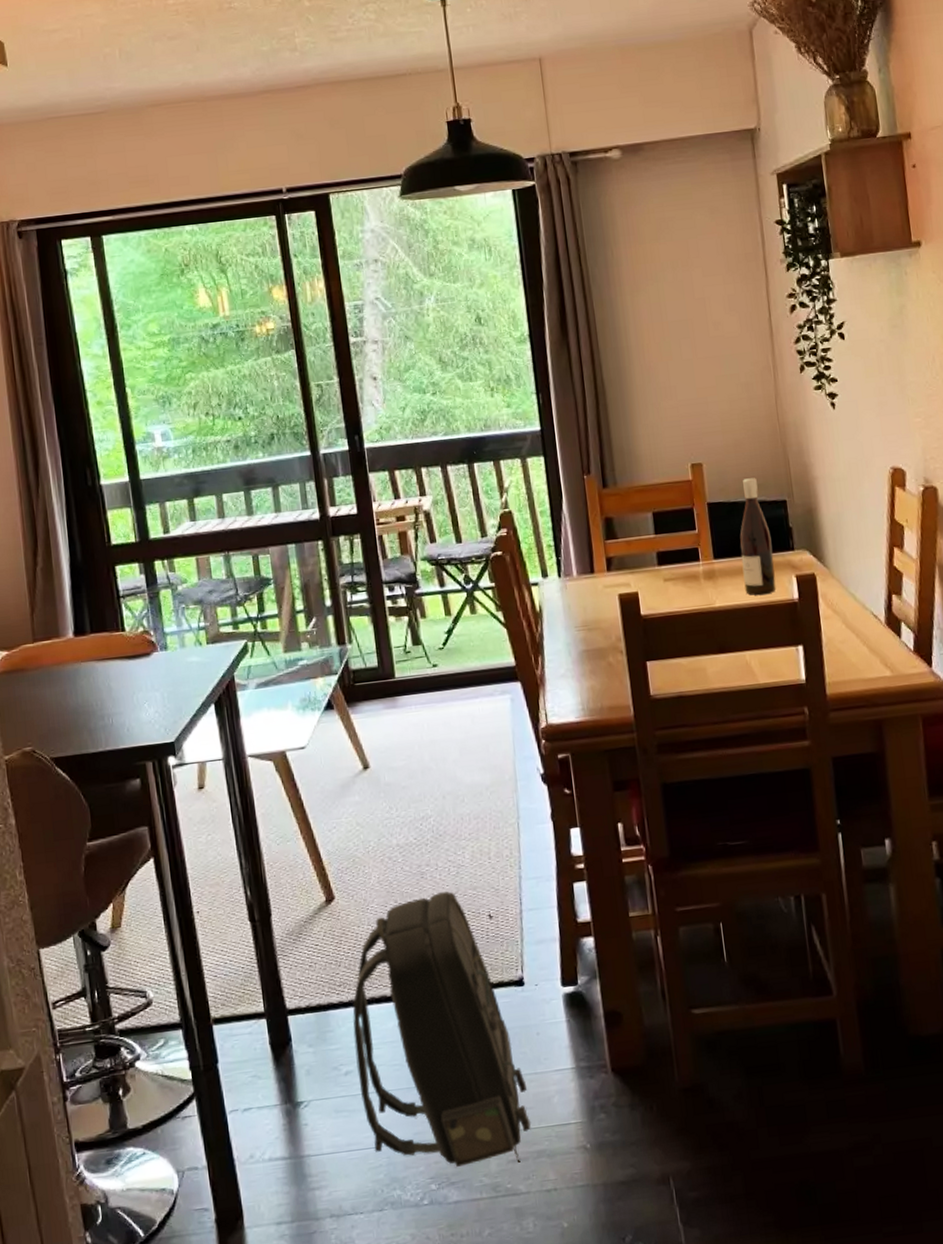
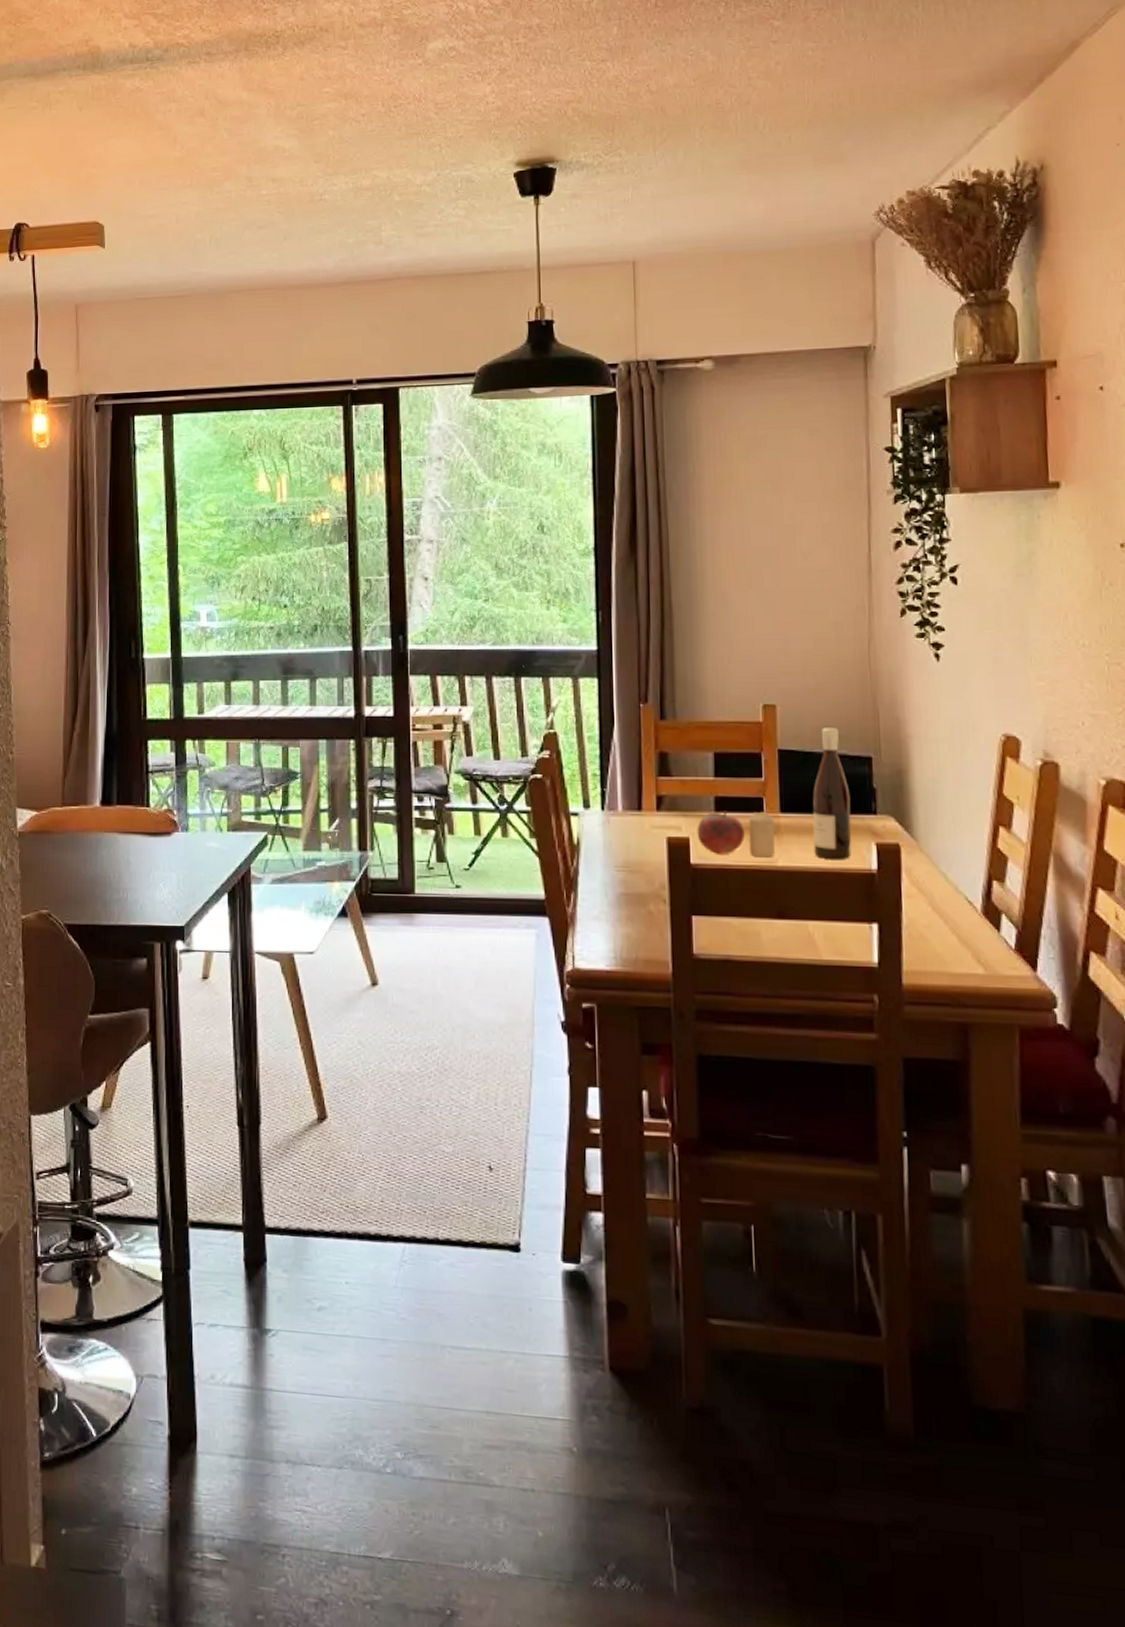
backpack: present [352,890,531,1167] -> none [331,1131,512,1450]
fruit: none [643,564,686,604] -> present [697,811,745,855]
candle: none [687,560,713,602] -> present [748,811,776,858]

